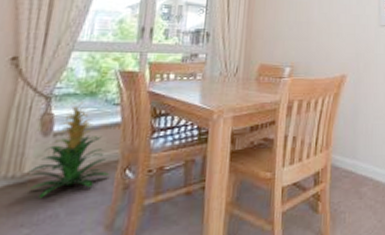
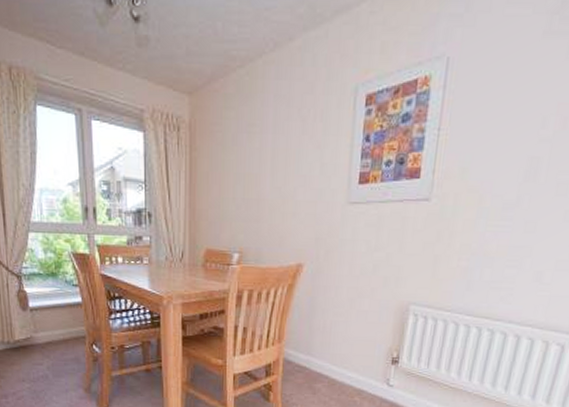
indoor plant: present [28,101,109,198] -> none [18,281,80,361]

